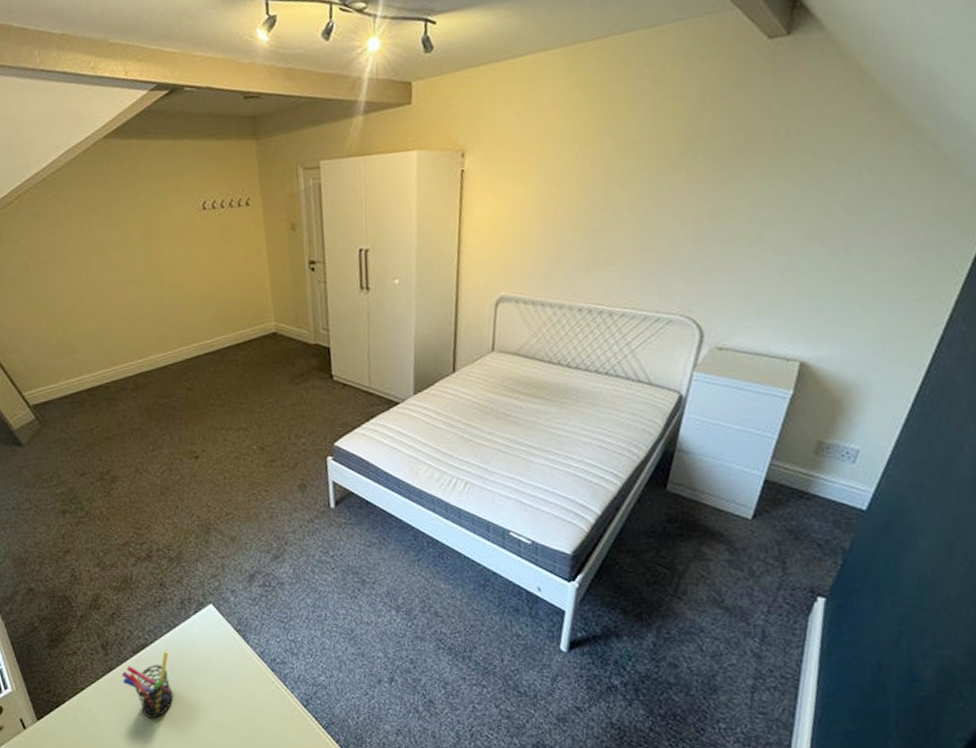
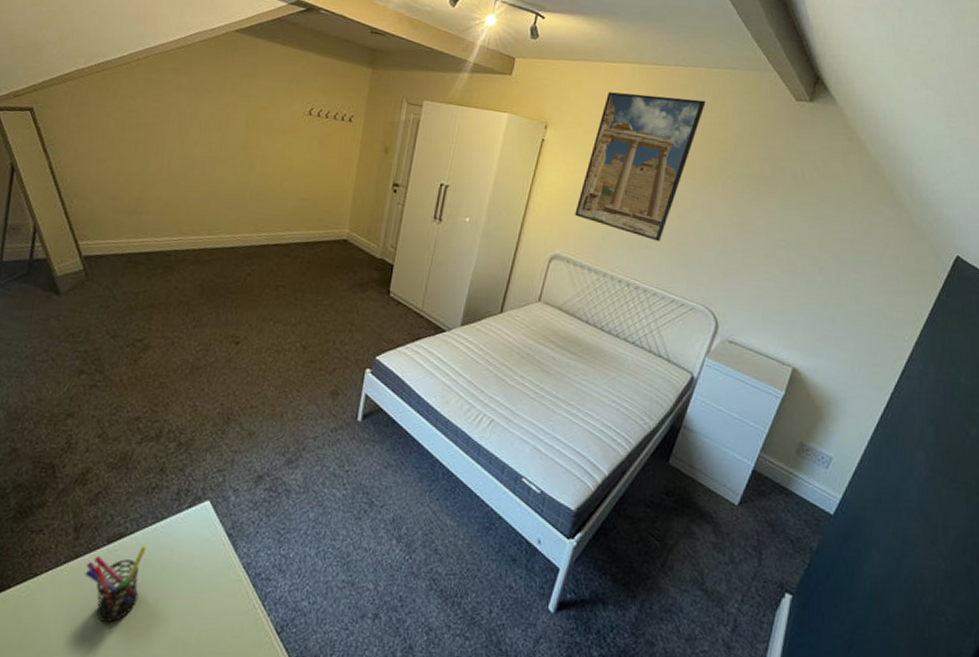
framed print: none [514,71,651,256] -> present [575,92,706,242]

